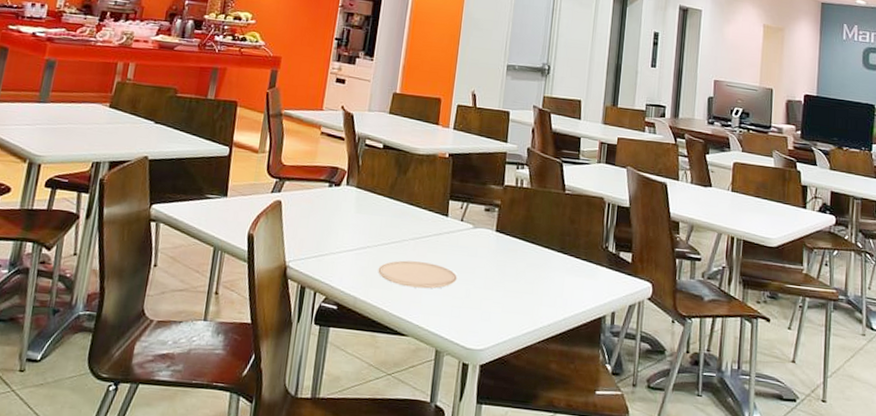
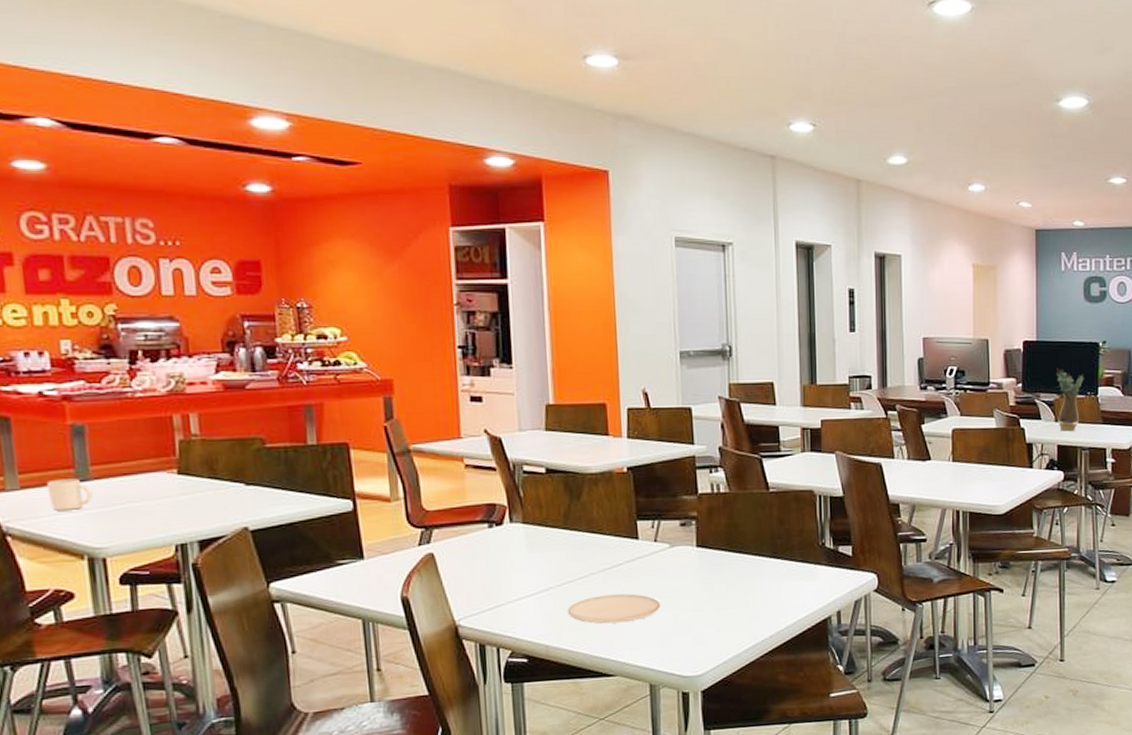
mug: none [15,98,47,124] -> present [46,478,93,511]
vase: none [832,122,860,181] -> present [1055,368,1084,431]

